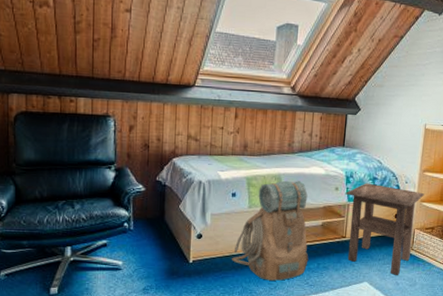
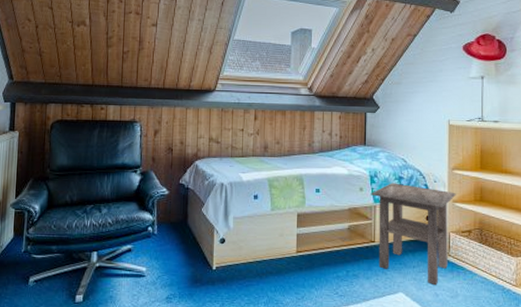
backpack: present [232,180,309,281] -> none [256,181,337,290]

